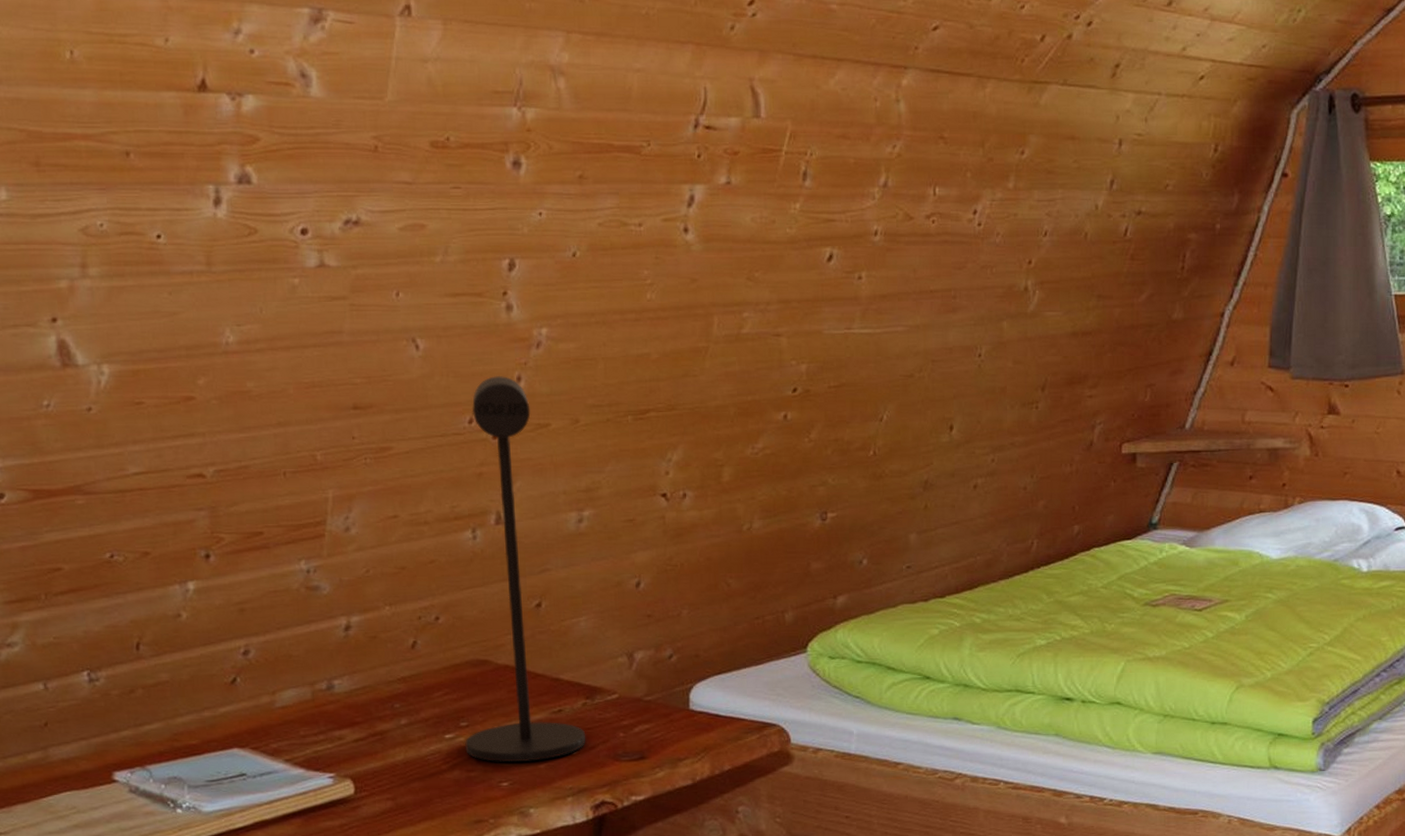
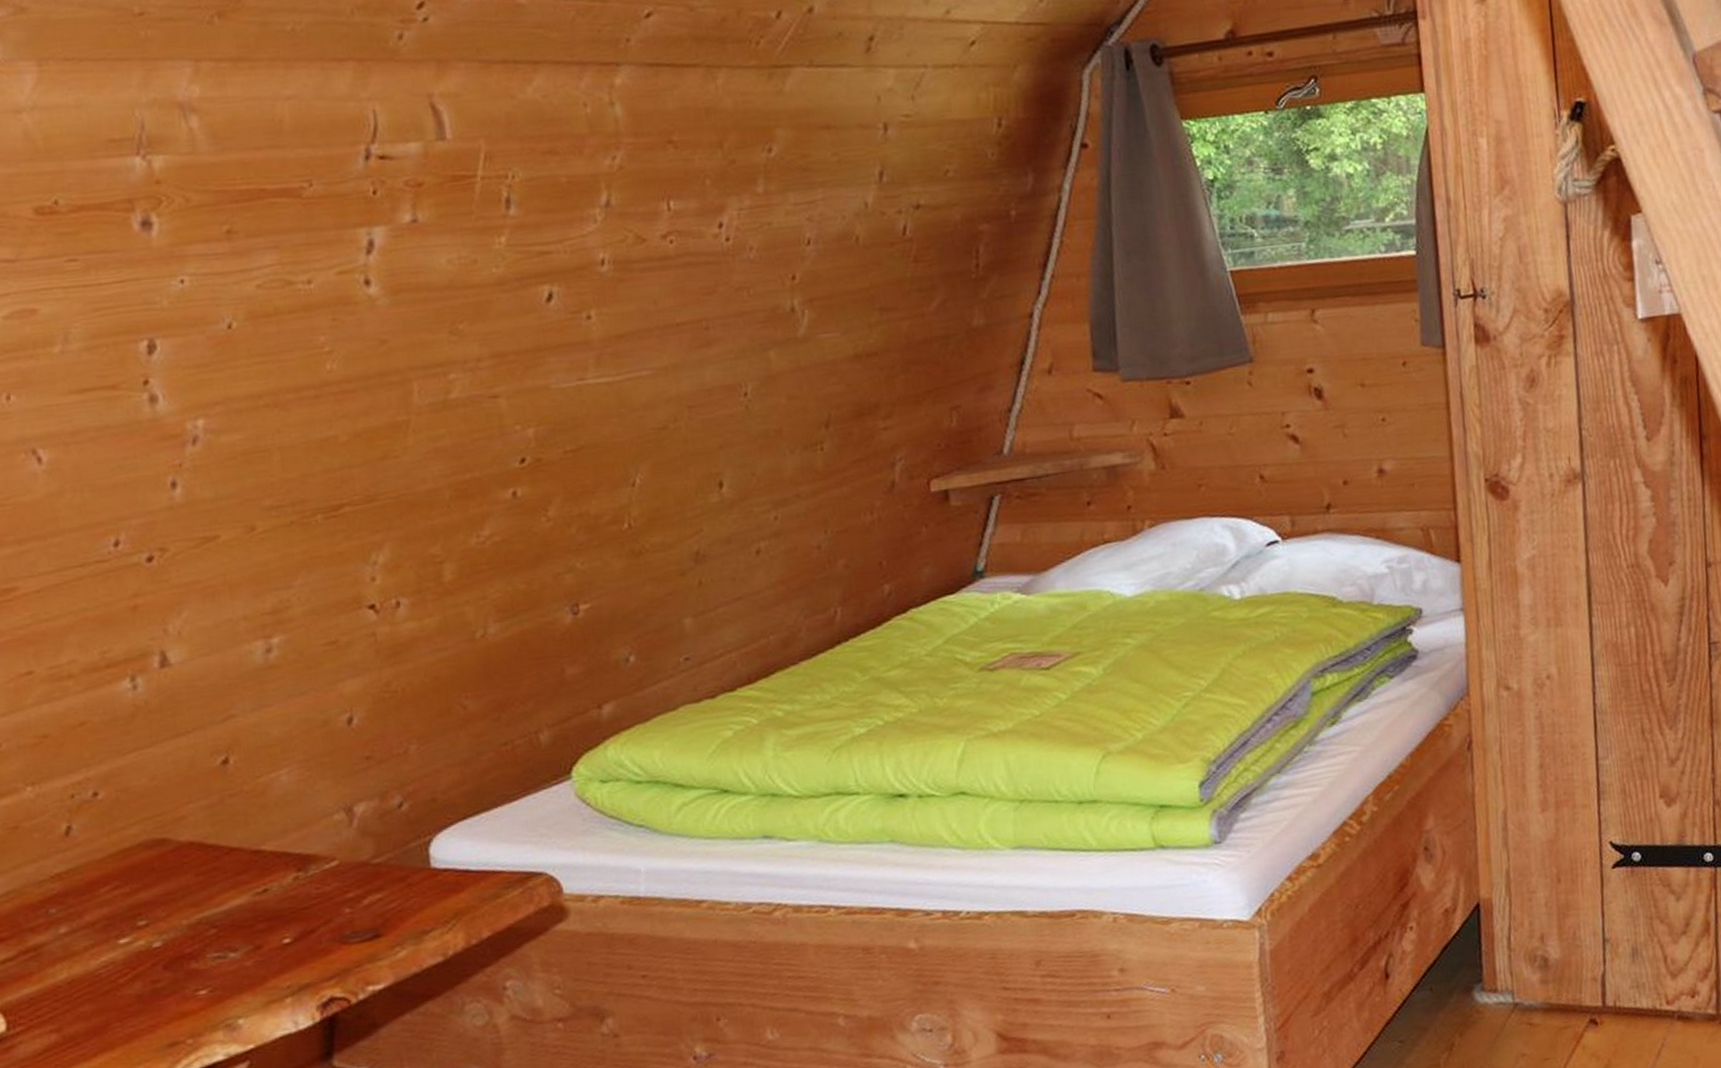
desk lamp: present [465,375,586,763] -> none [116,483,303,967]

